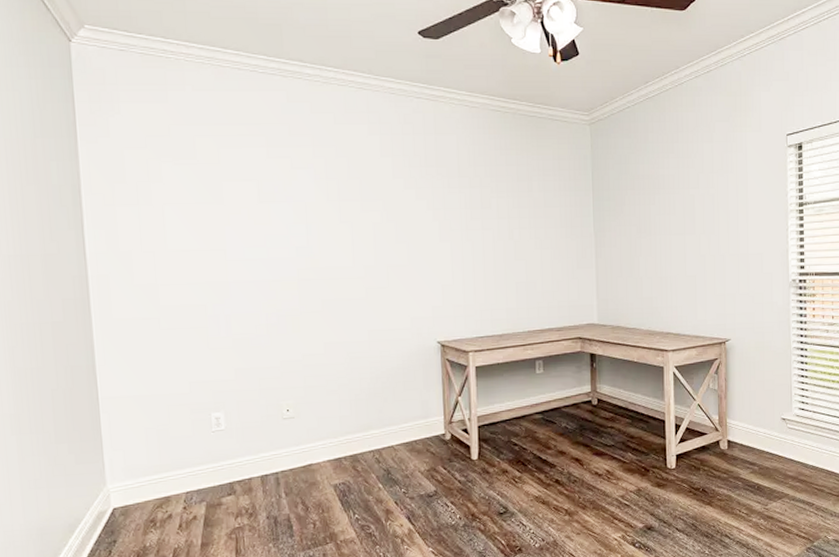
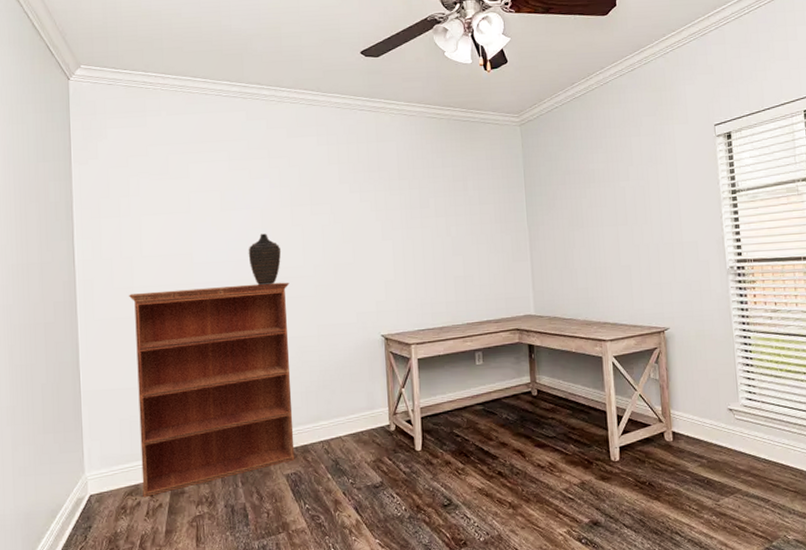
bookcase: none [152,283,344,510] -> present [129,282,295,498]
decorative vase: none [290,230,328,287] -> present [248,233,282,286]

